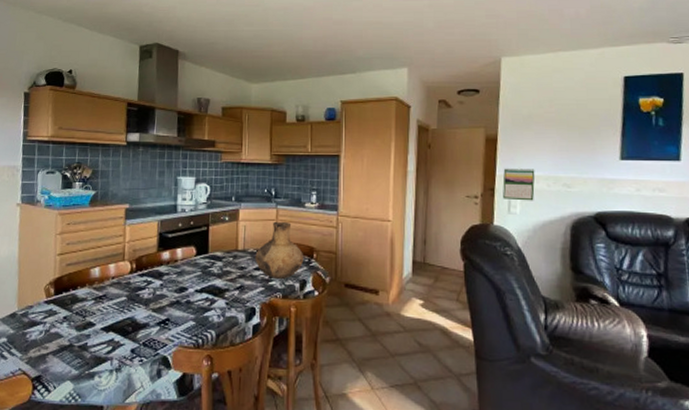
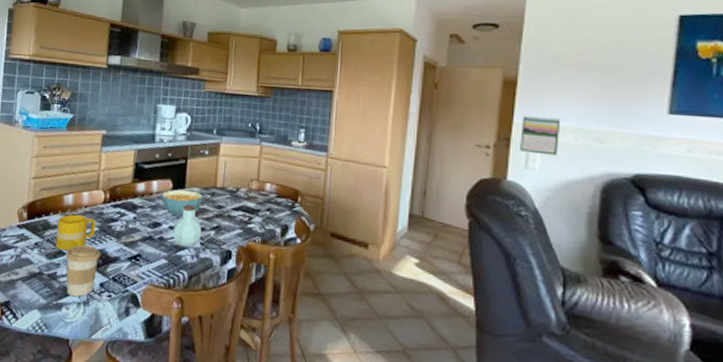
mug: none [84,286,124,322] -> present [55,214,96,251]
coffee cup: none [95,314,130,365] -> present [65,244,101,297]
cereal bowl: none [186,254,226,281] -> present [161,189,203,217]
jar: none [199,268,227,307] -> present [172,204,202,247]
vase: present [255,221,304,280] -> none [234,159,288,223]

